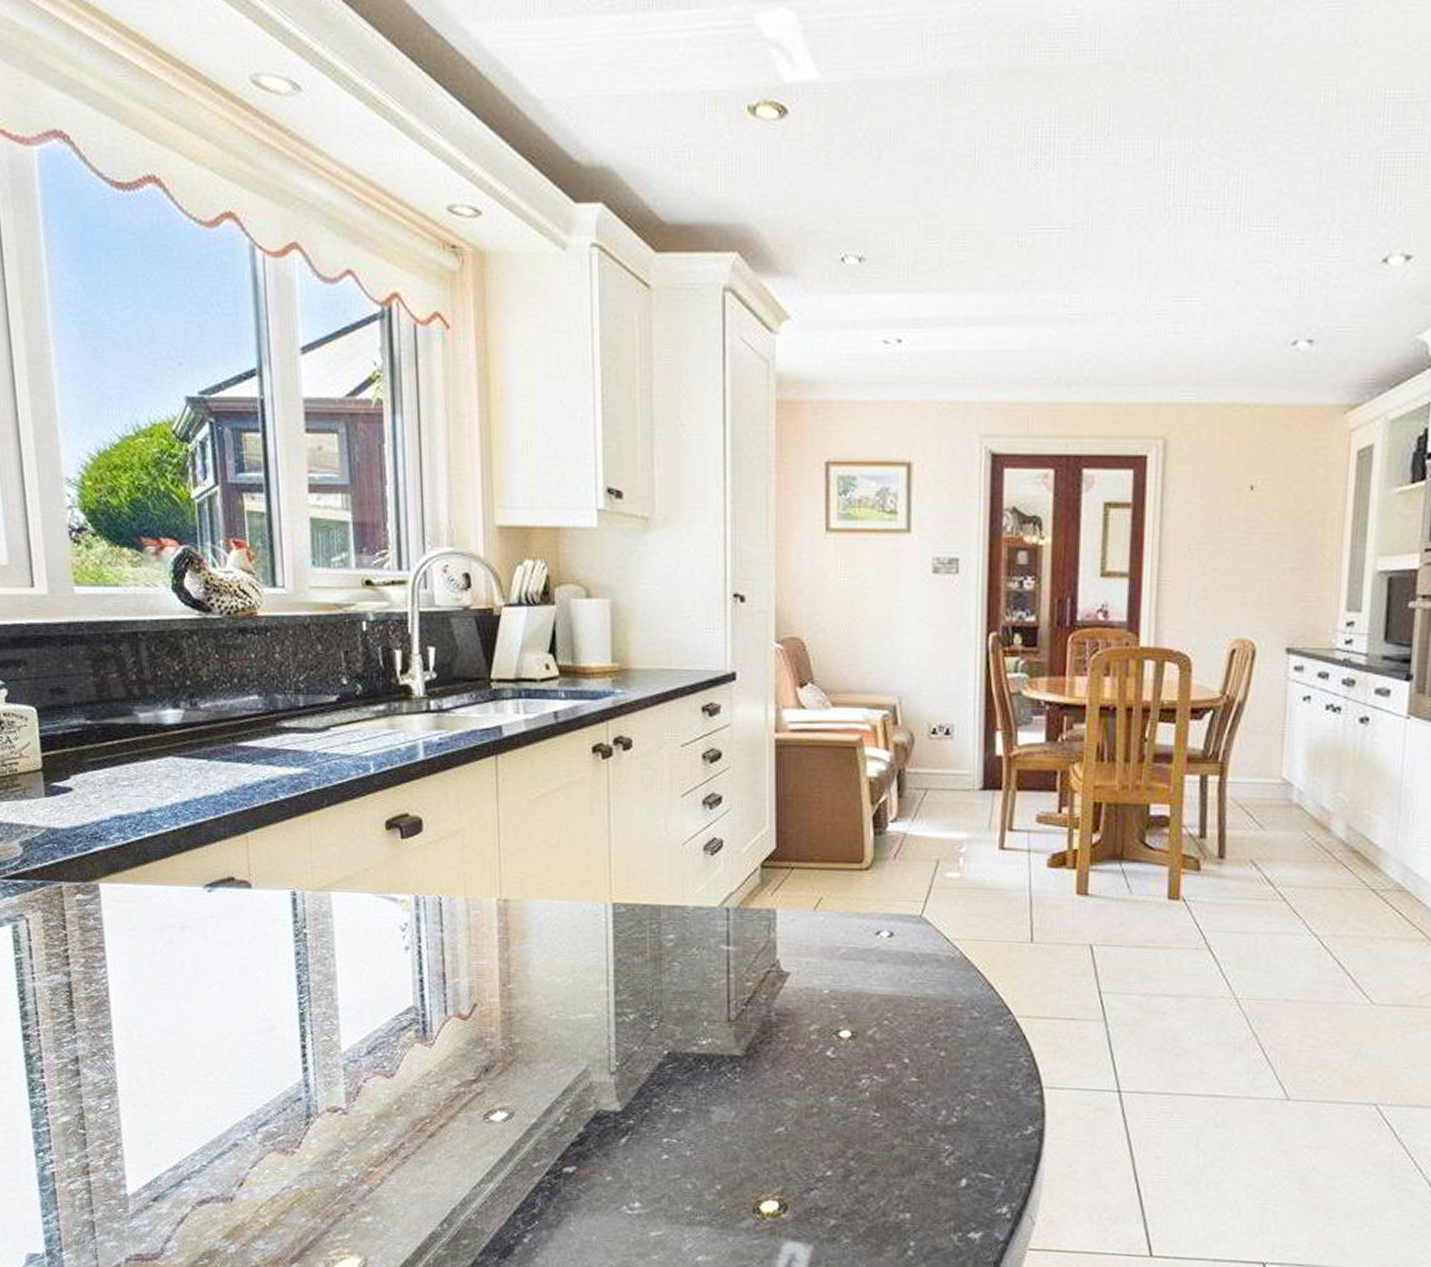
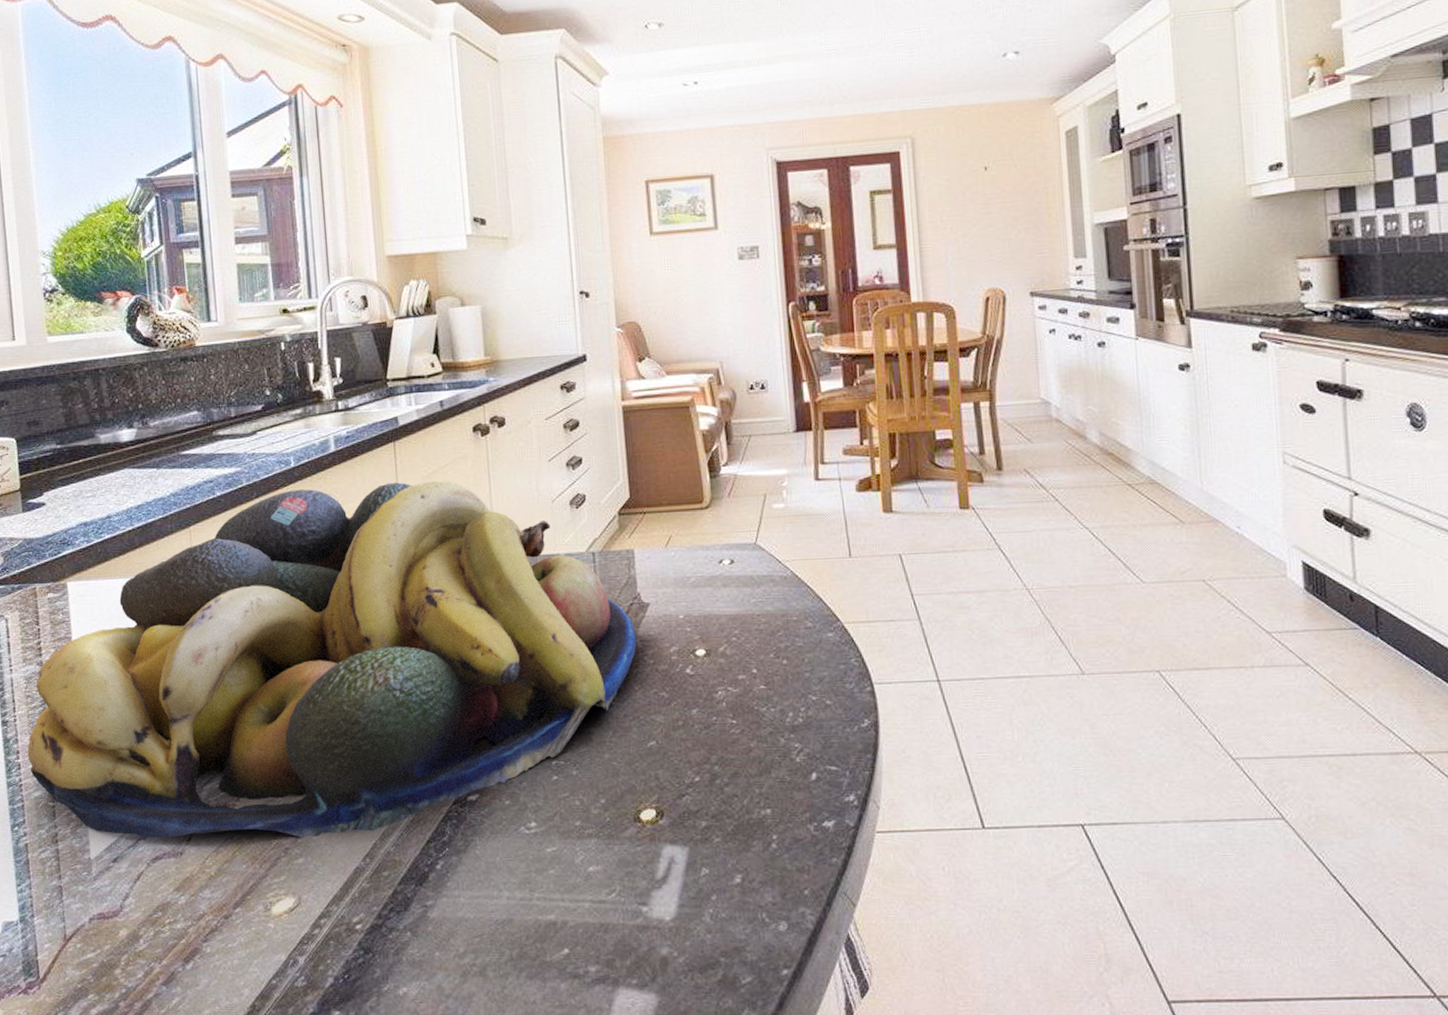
fruit bowl: none [53,801,771,1197] -> present [27,480,637,839]

